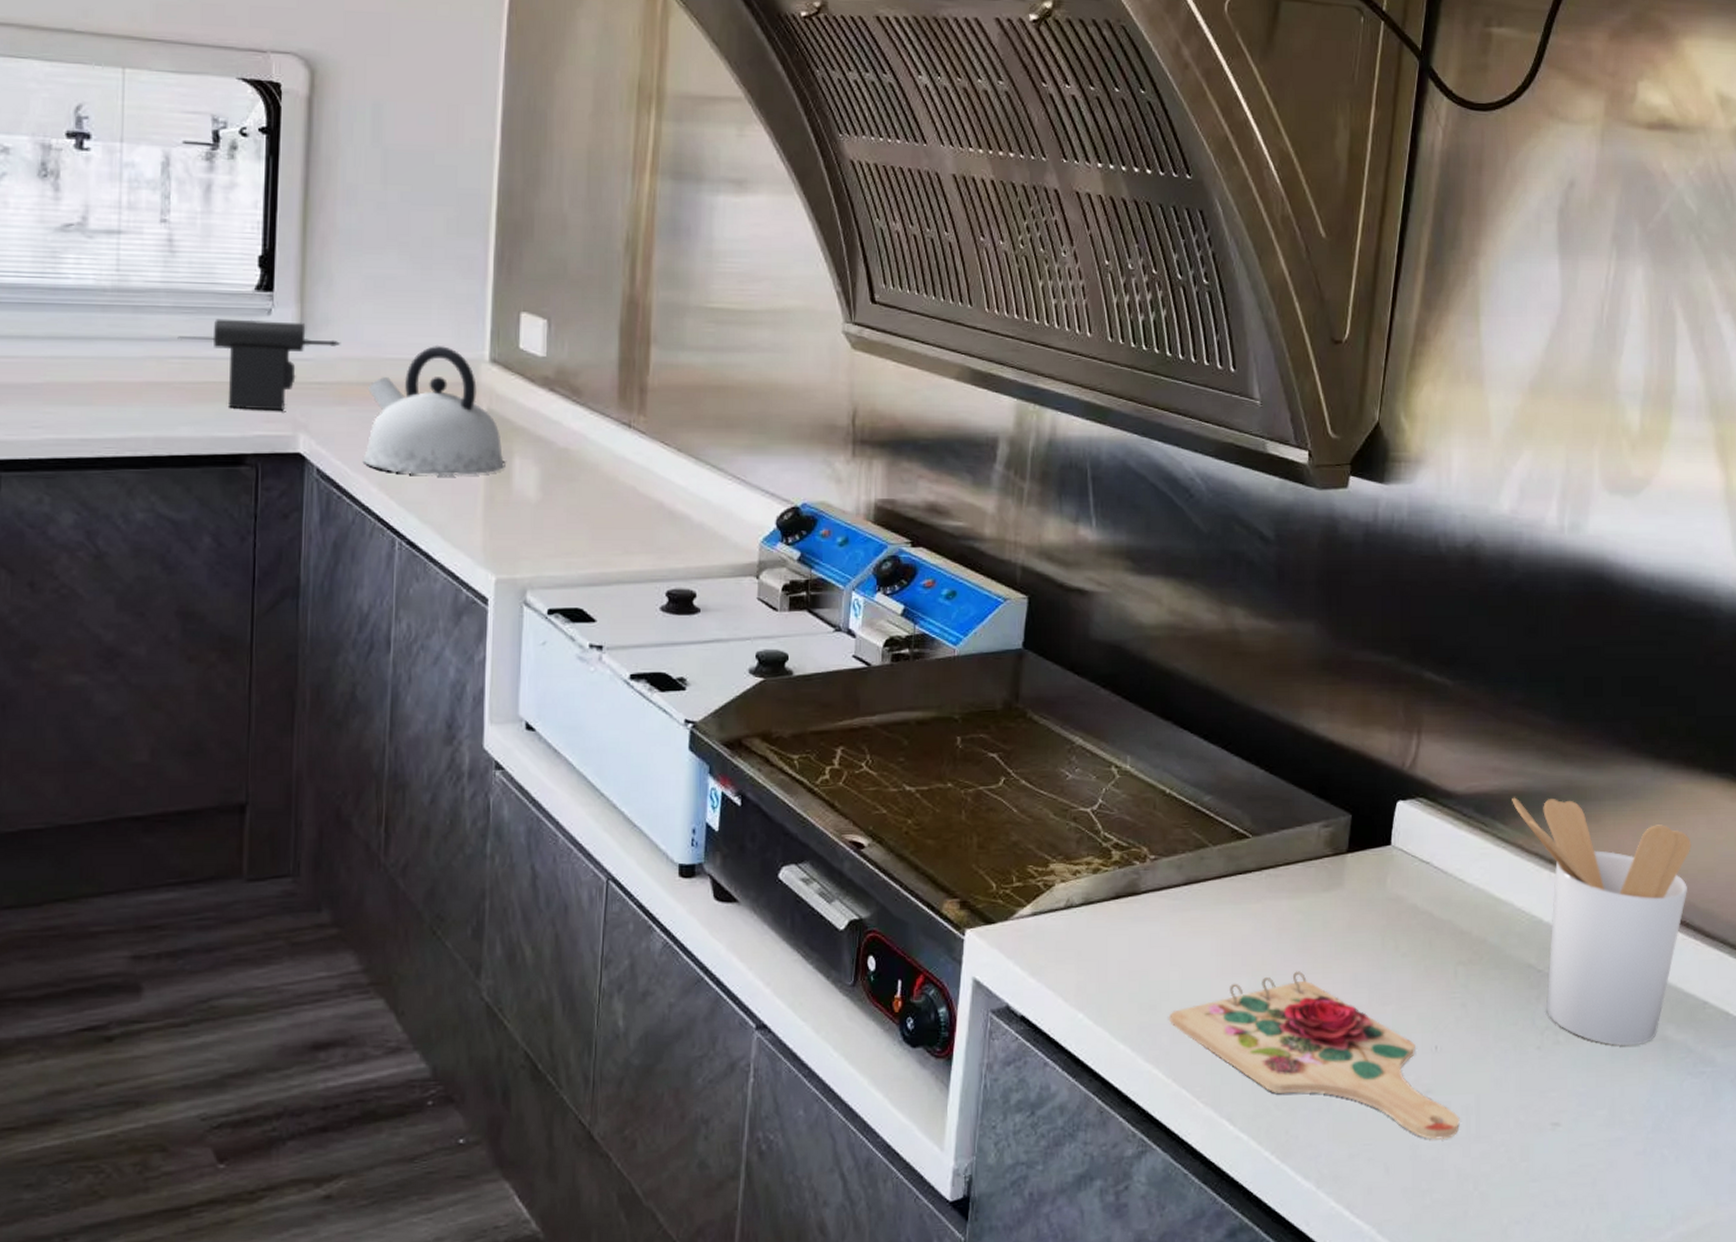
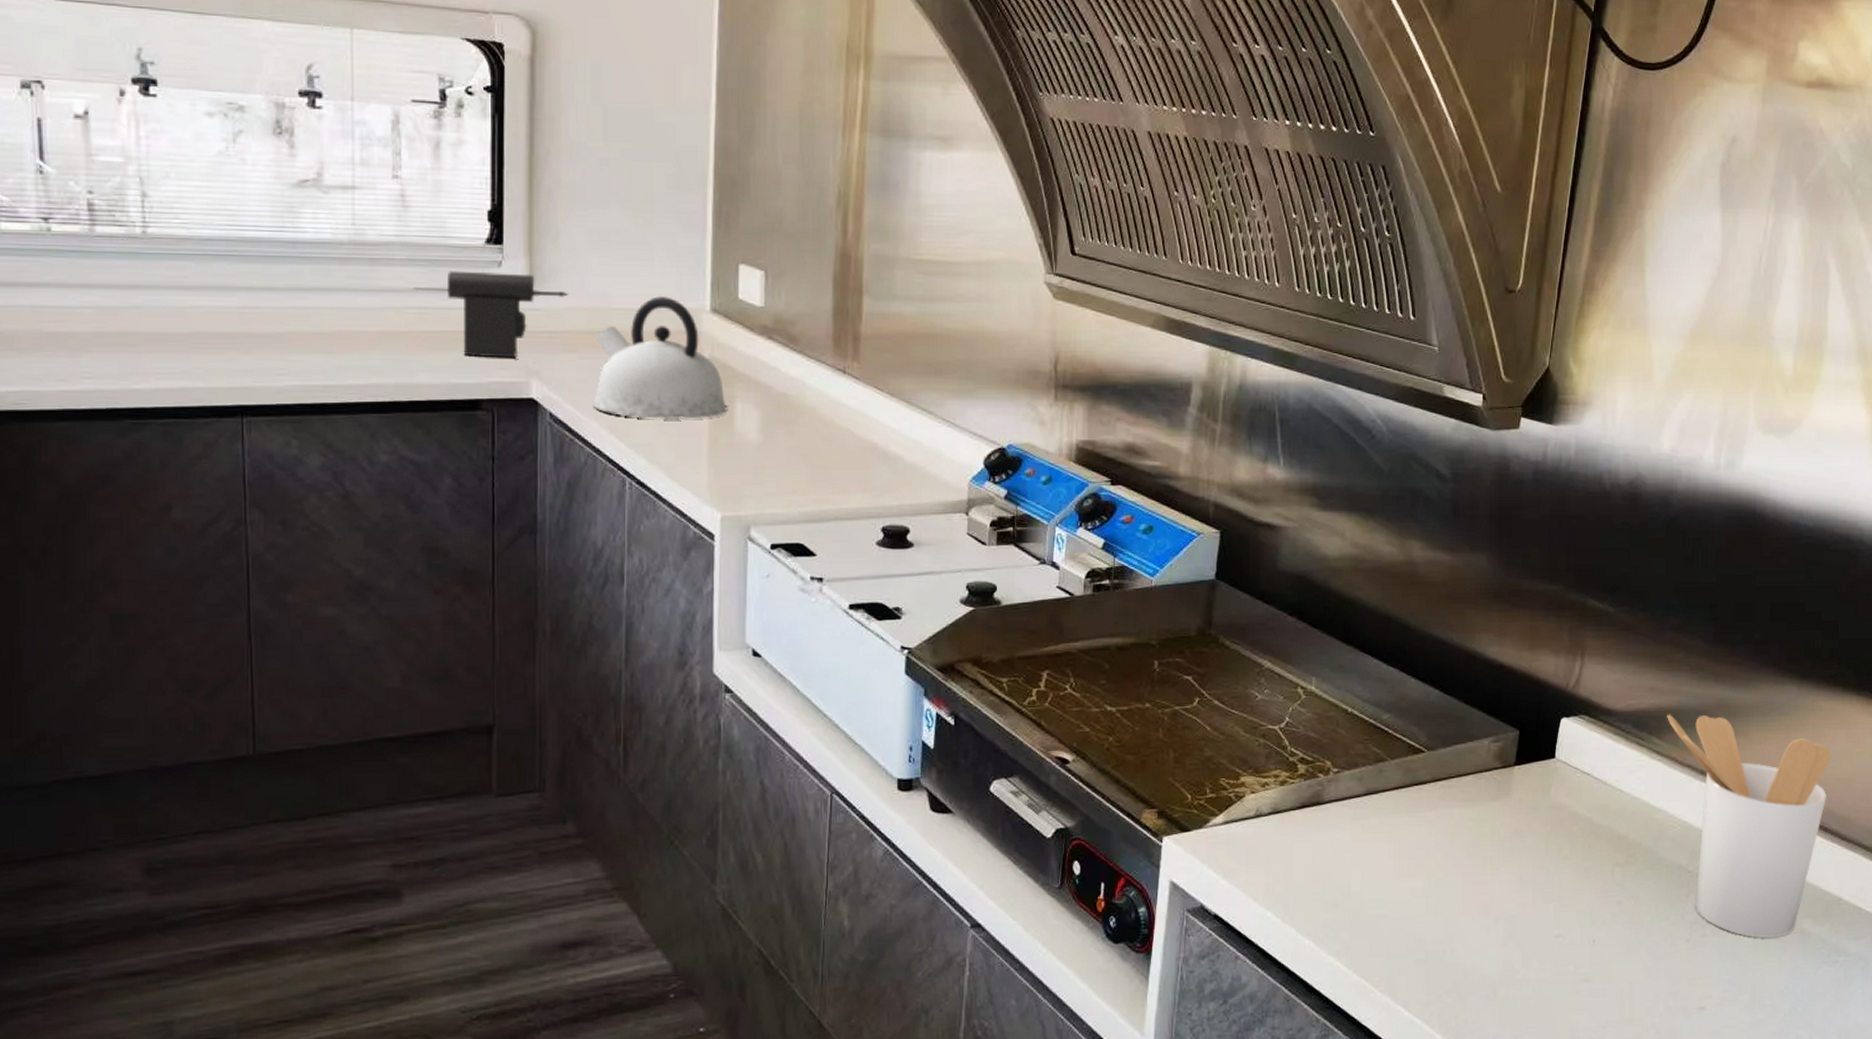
cutting board: present [1170,971,1460,1140] -> none [1350,873,1614,1023]

